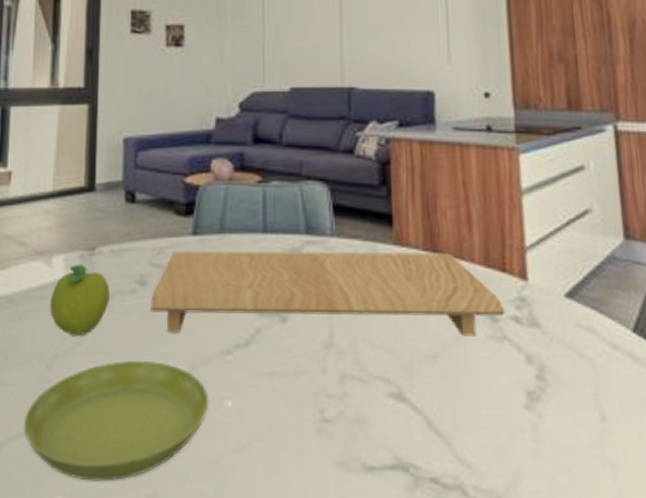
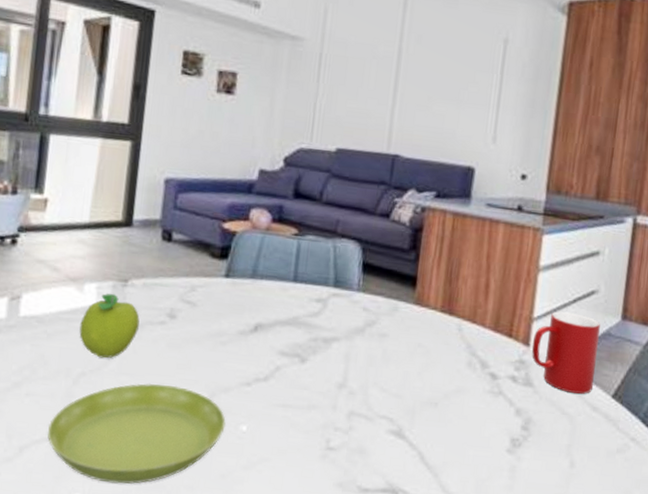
cutting board: present [151,251,505,336] -> none [178,290,505,389]
cup: none [529,237,608,331] -> present [531,311,601,394]

